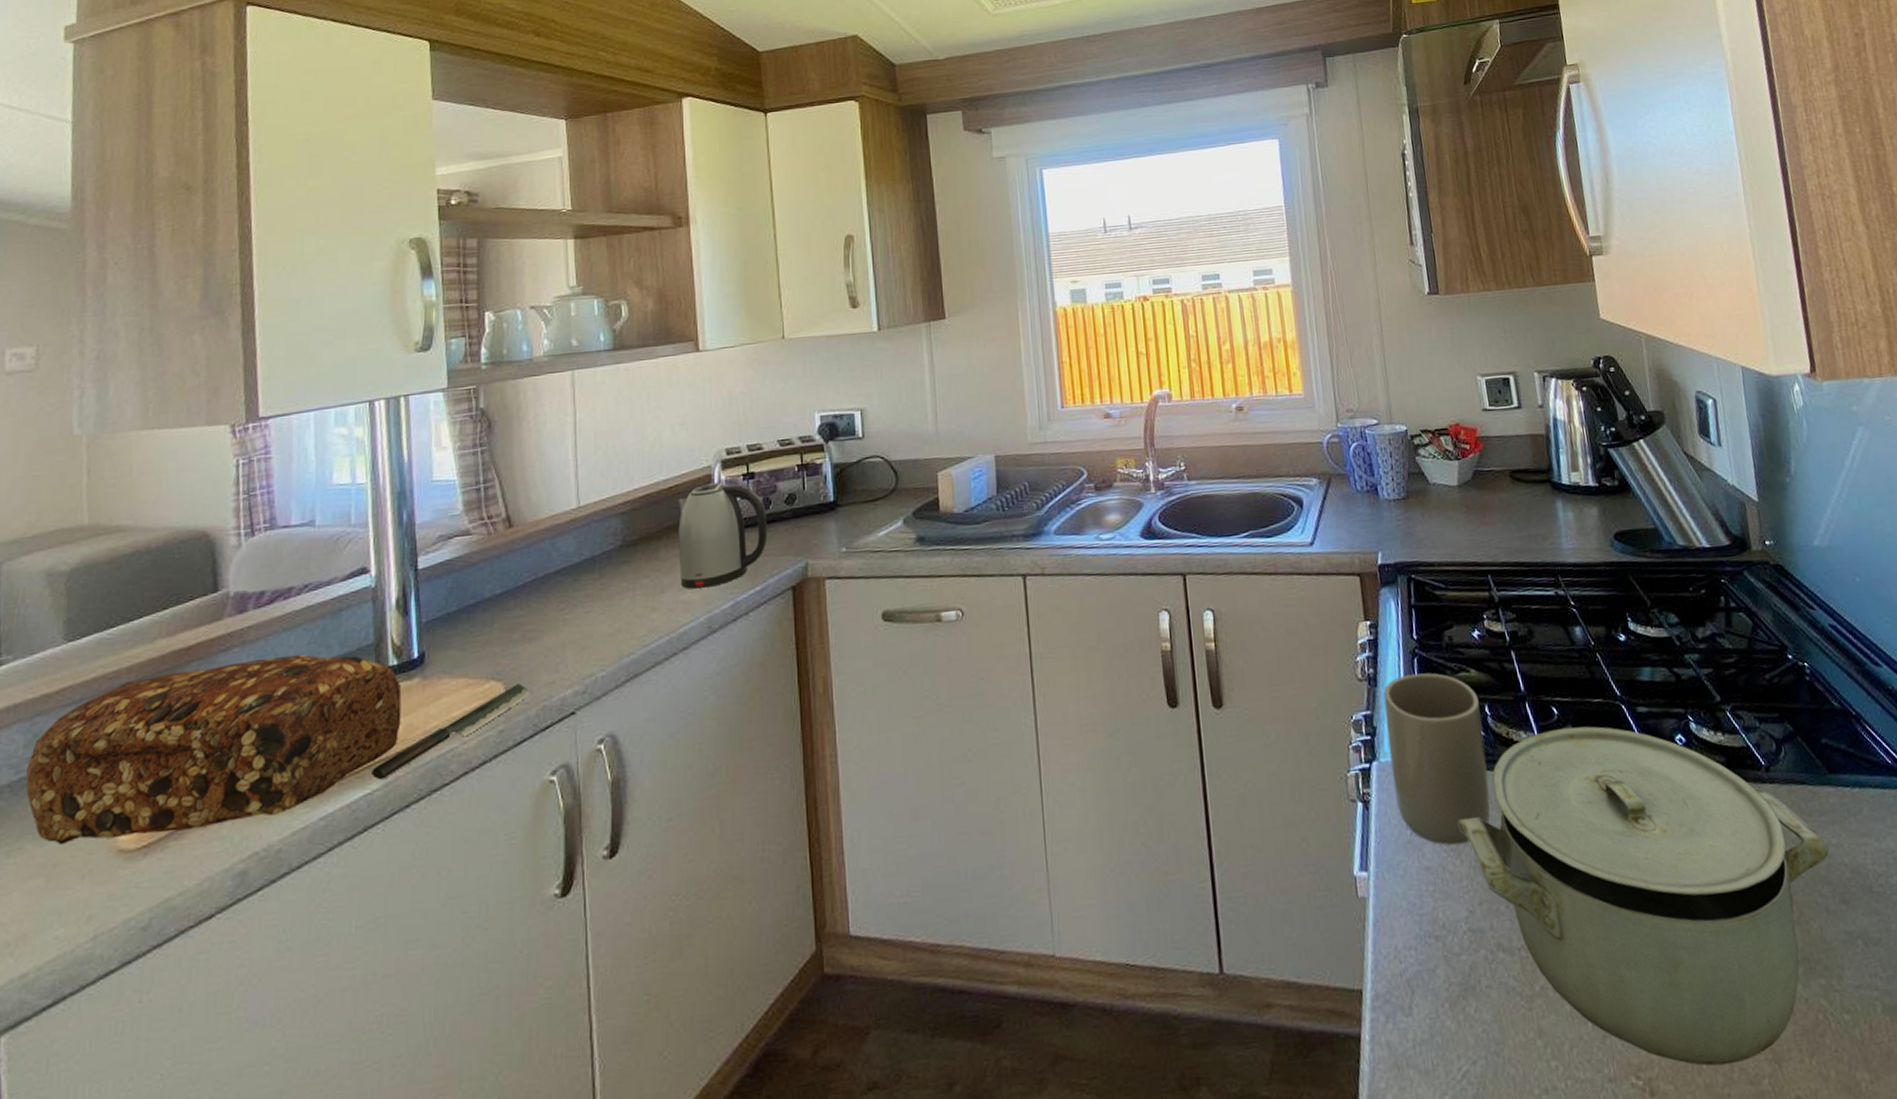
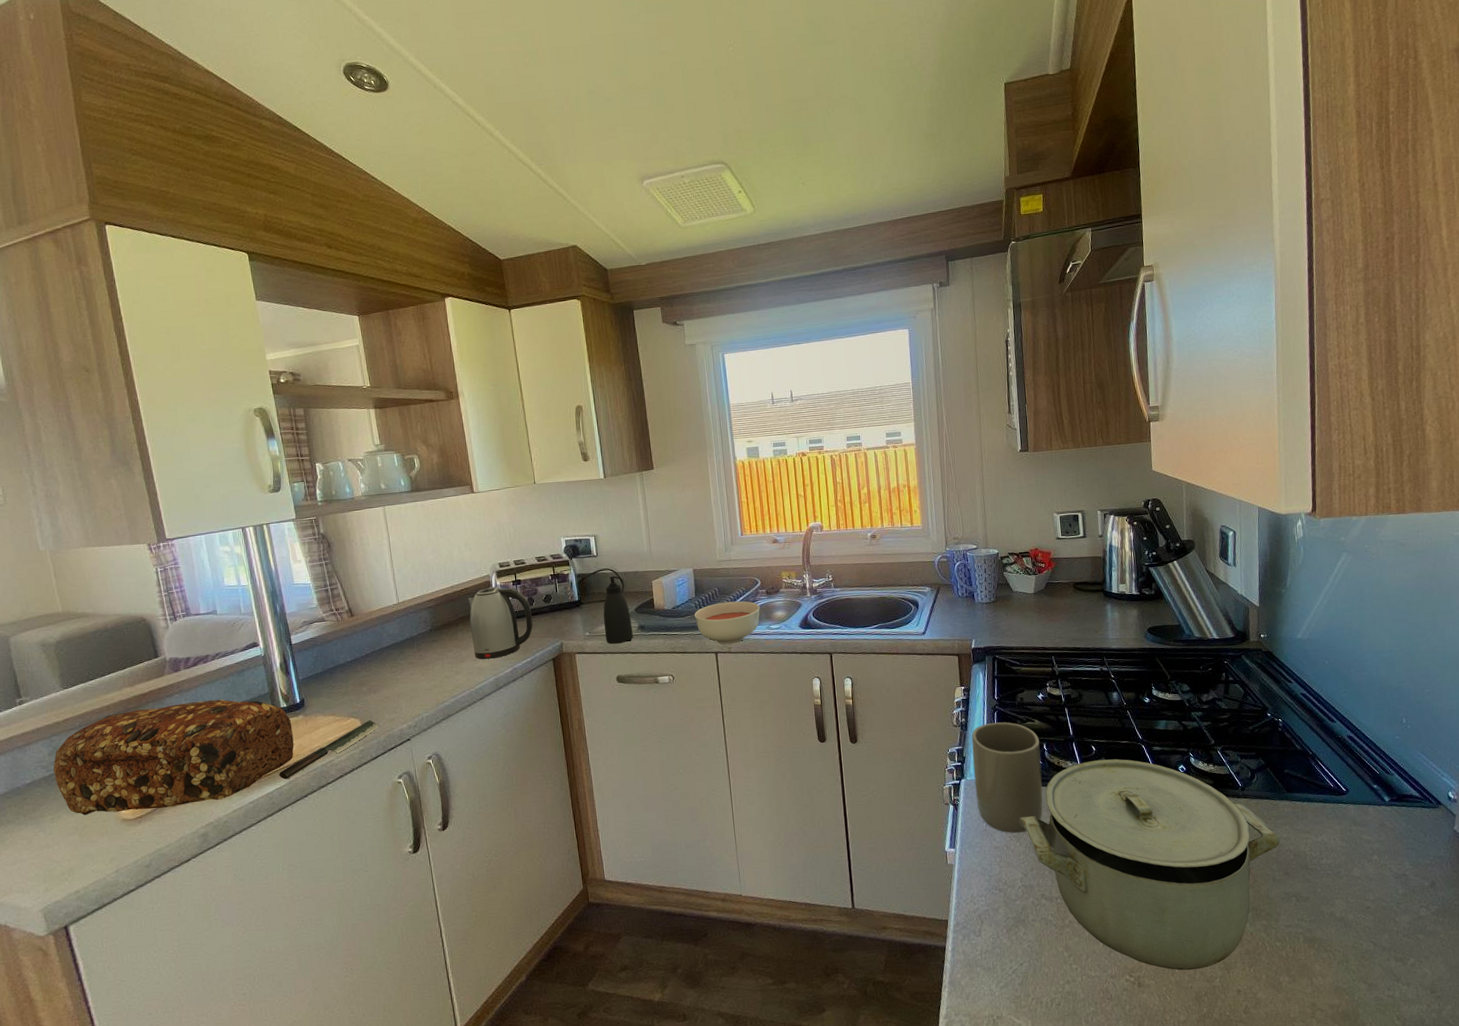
soap dispenser: none [867,465,908,566] -> present [603,576,633,645]
bowl: none [994,499,1087,564] -> present [694,600,760,645]

